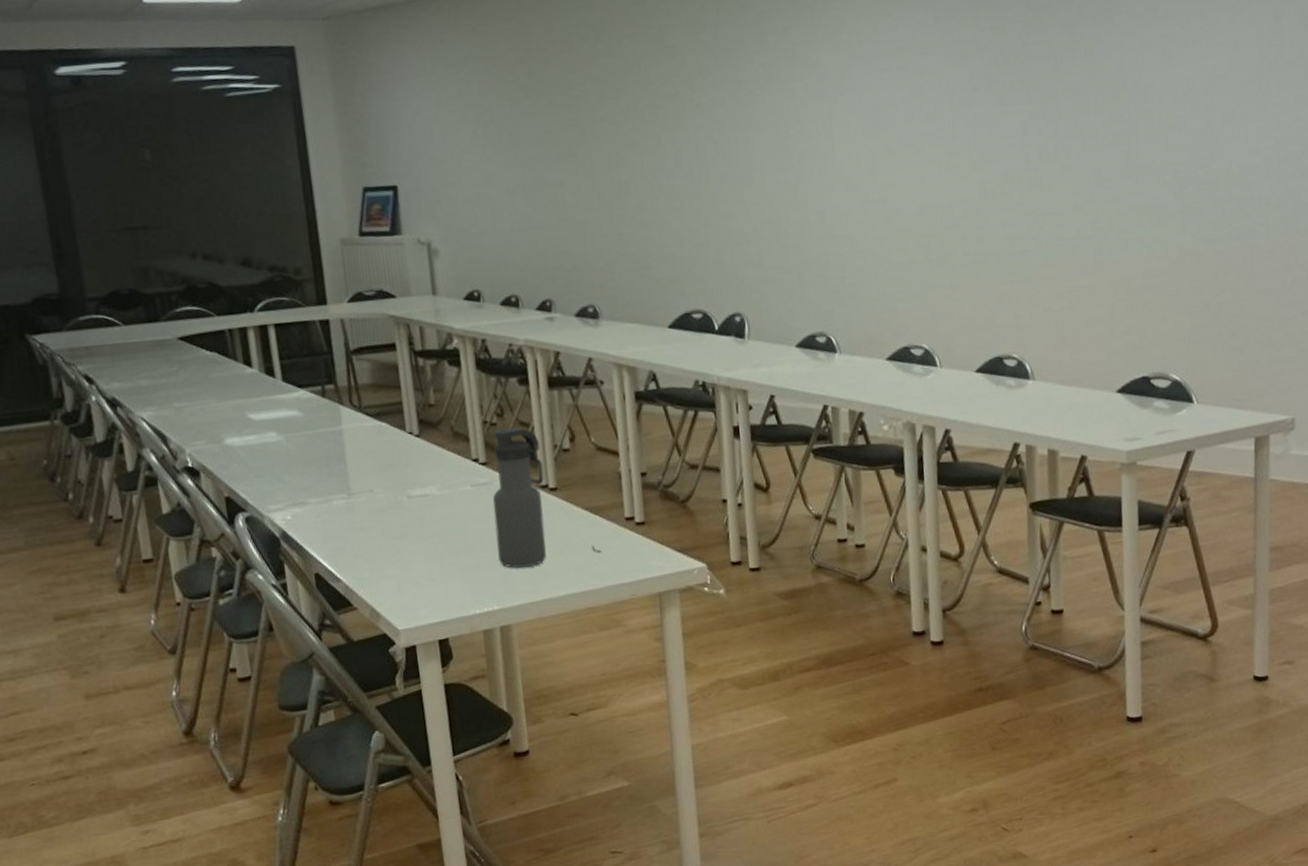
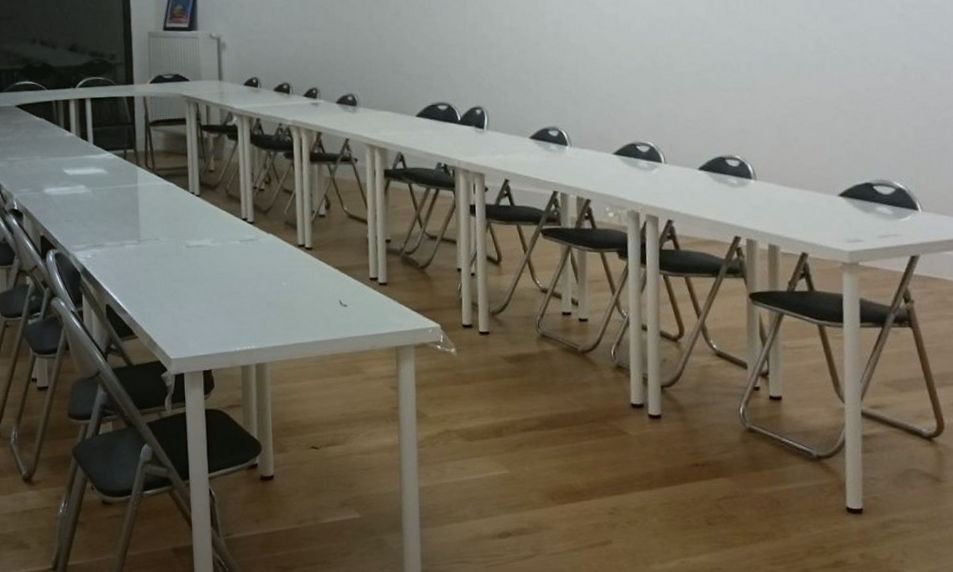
water bottle: present [492,427,547,569] -> none [256,193,302,315]

